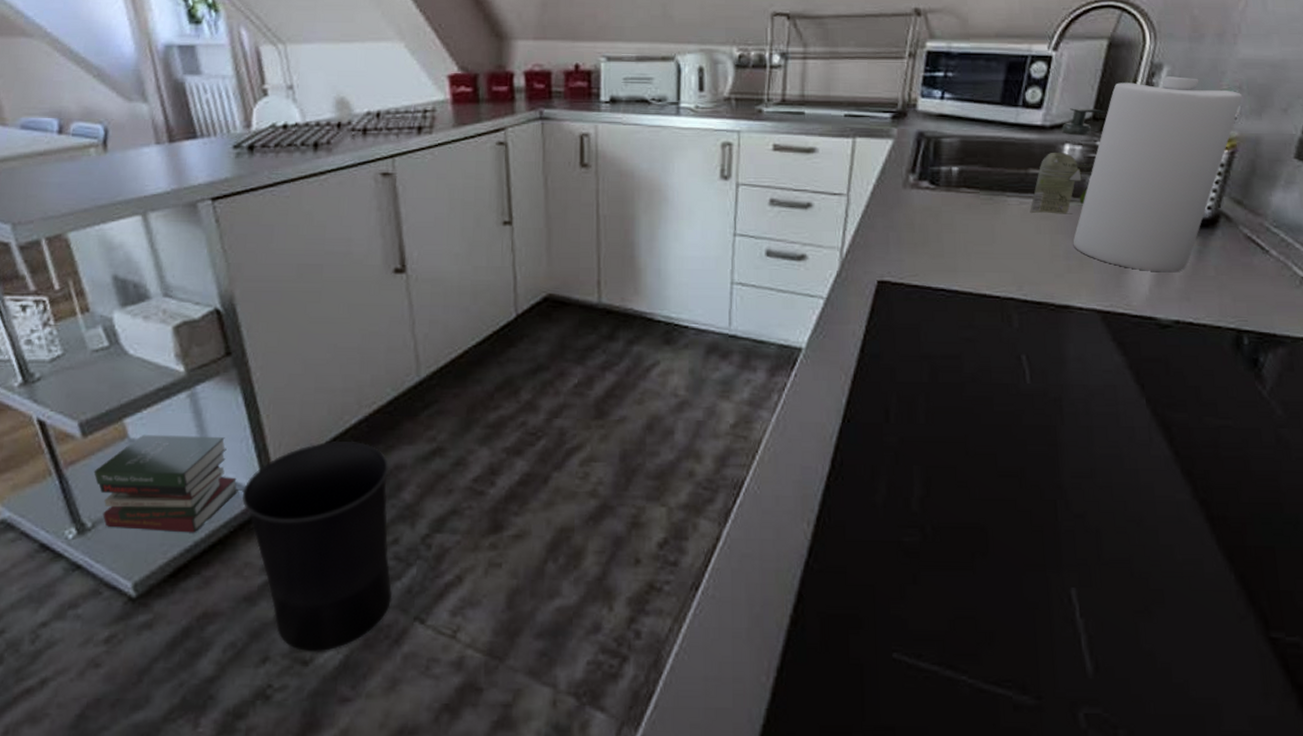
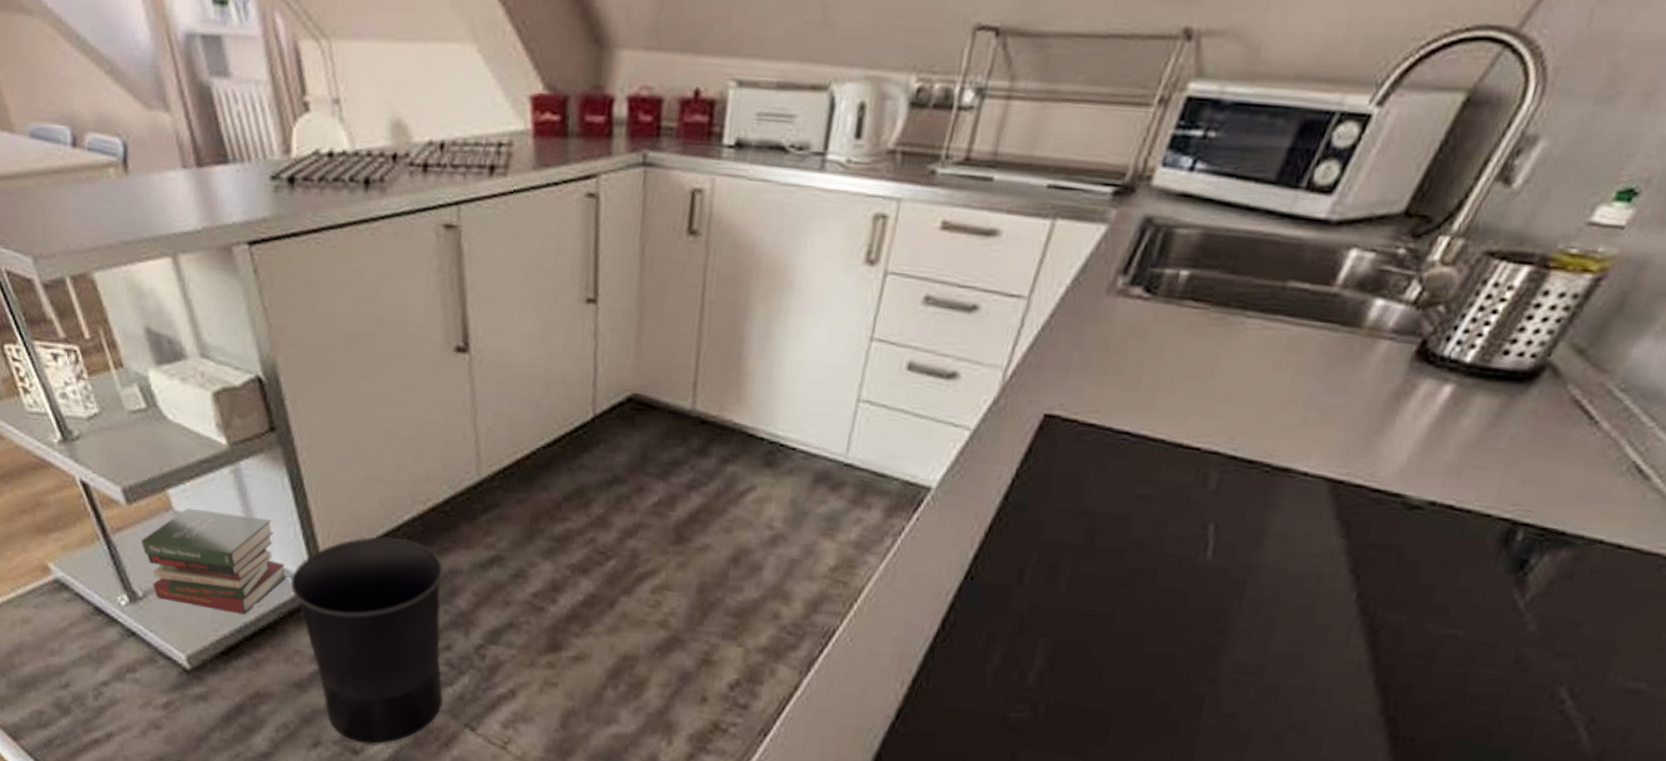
soap dispenser: present [1030,108,1105,214] -> none [1273,196,1426,349]
paper towel holder: present [1073,76,1243,273] -> none [1320,156,1648,439]

